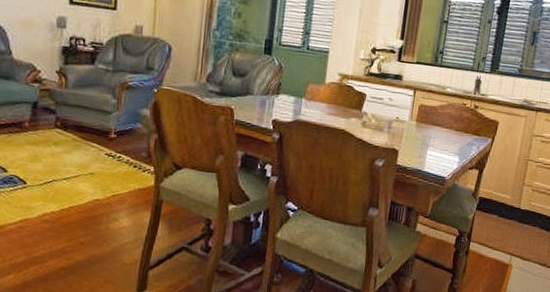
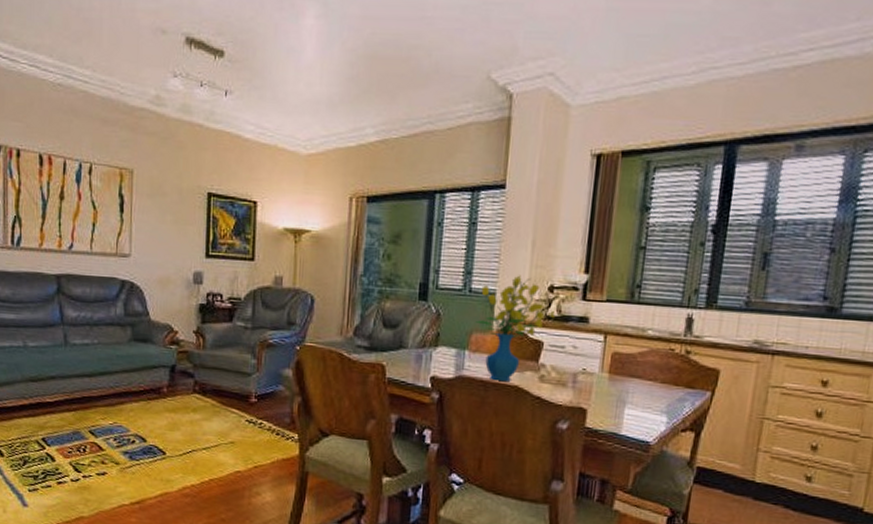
bouquet: none [311,37,376,126] -> present [475,275,555,382]

